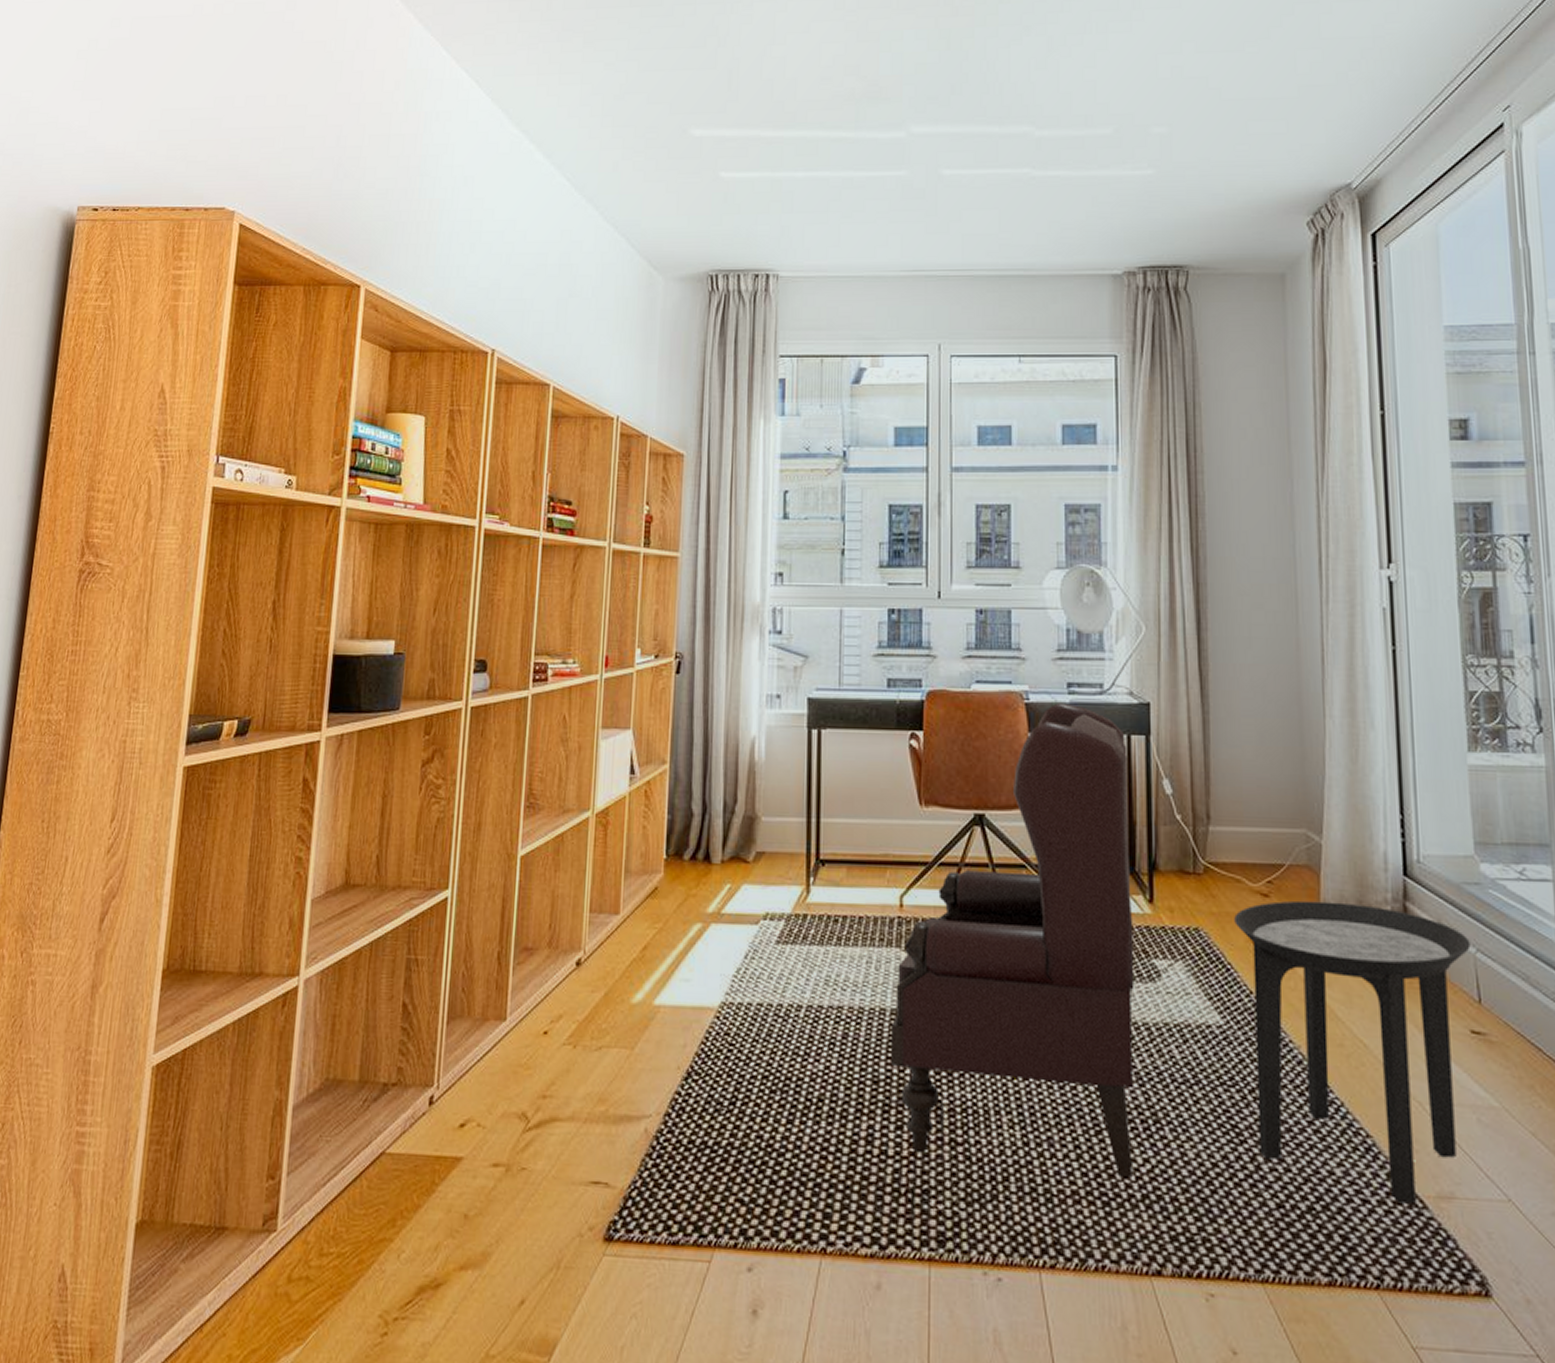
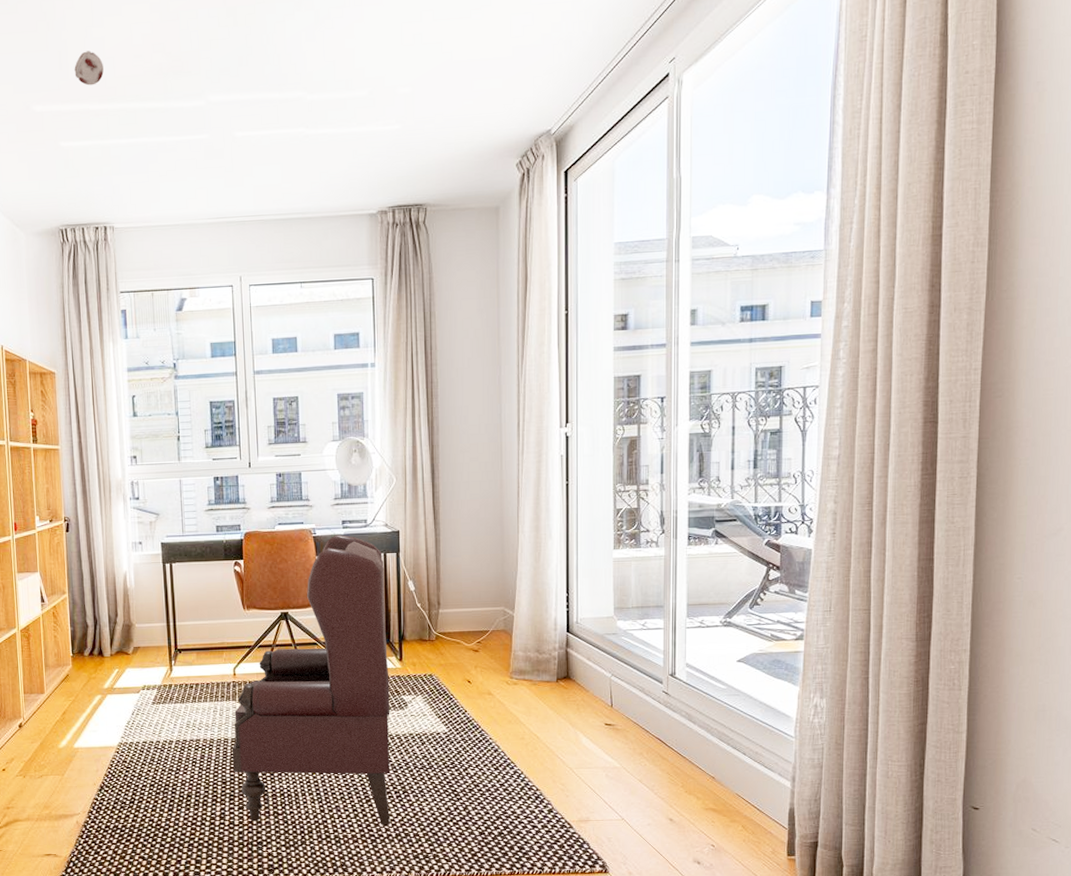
smoke detector: none [746,70,782,110] -> present [74,51,104,86]
side table: present [1234,900,1471,1204] -> none [455,651,608,826]

